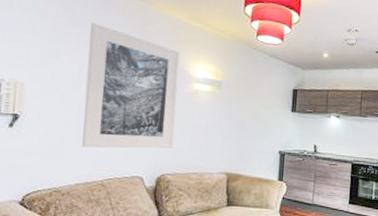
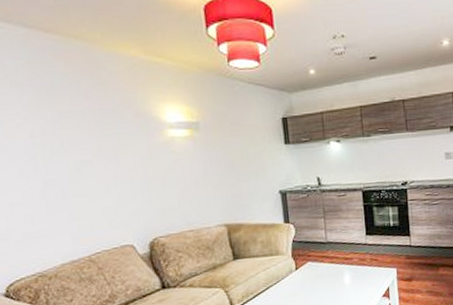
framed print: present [82,22,181,149] -> none [30,76,159,223]

